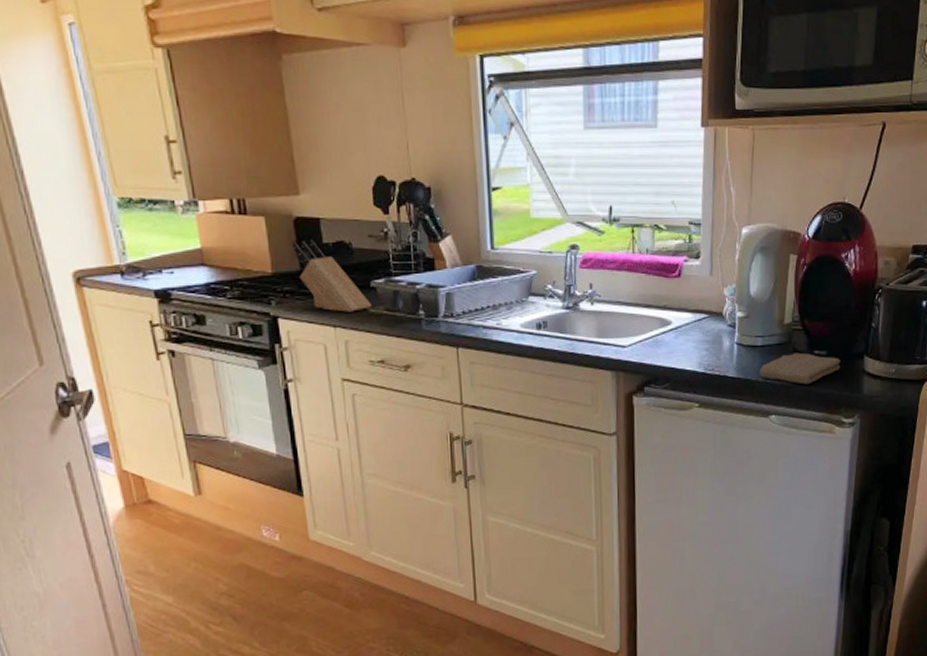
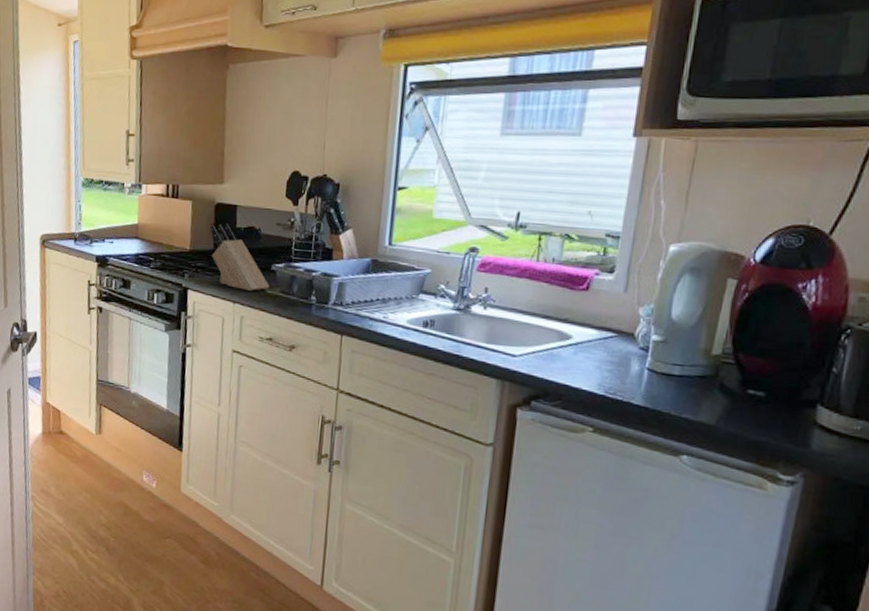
washcloth: present [759,352,841,385] -> none [672,388,784,428]

